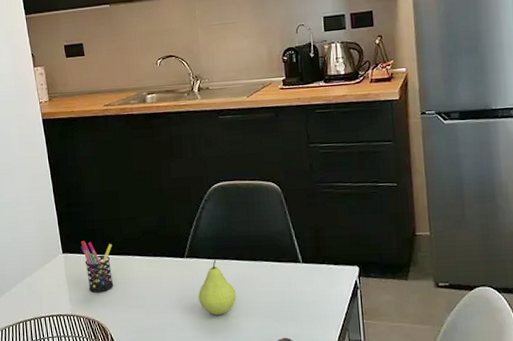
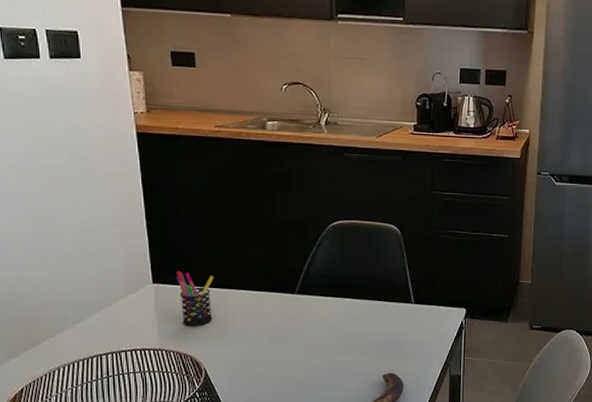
fruit: present [198,259,236,315] -> none [307,296,346,351]

